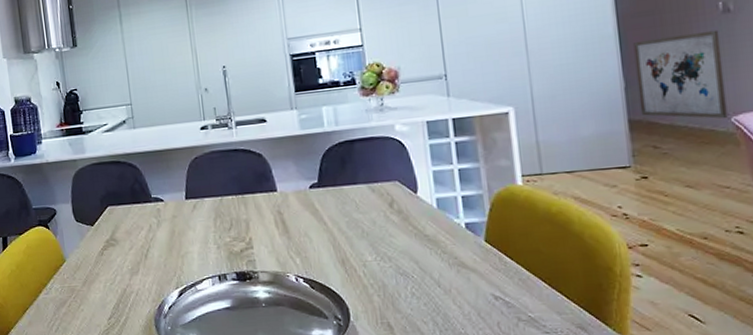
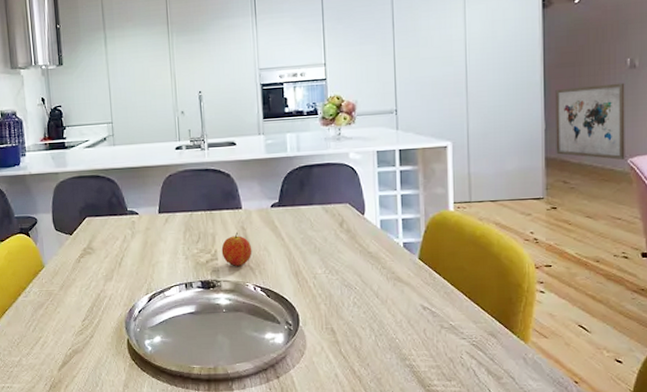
fruit: none [256,217,292,256] -> present [221,232,252,267]

